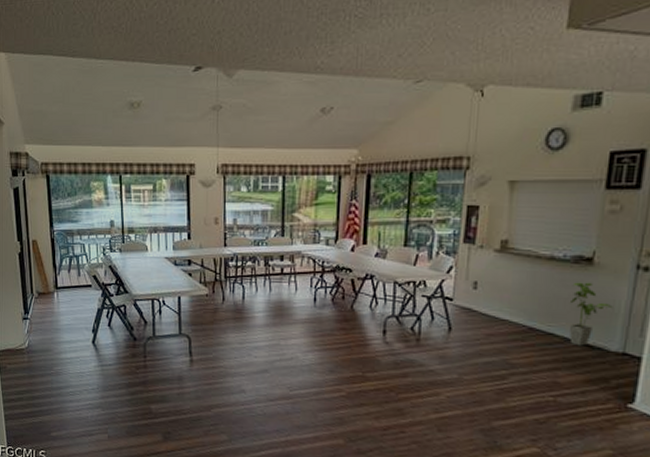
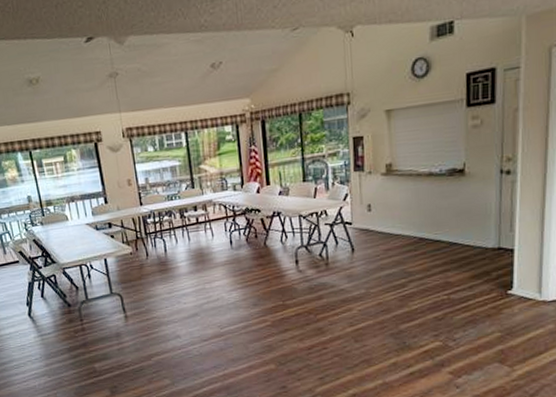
house plant: present [569,282,613,346] -> none [450,191,486,248]

